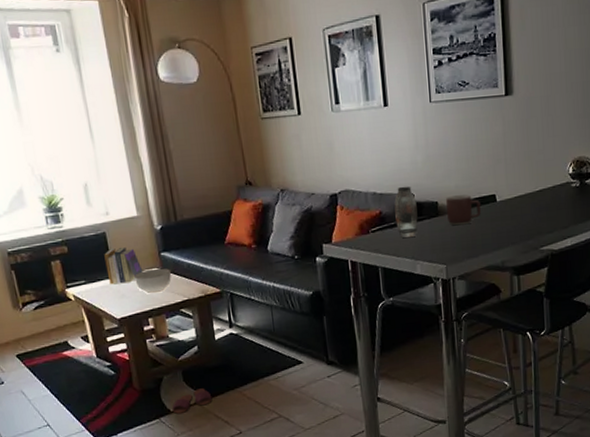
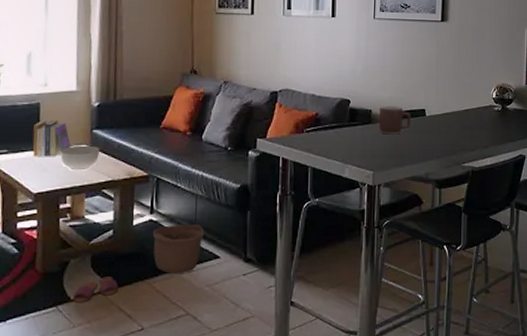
basket: none [234,334,285,381] -> present [152,225,205,274]
vase: present [394,186,418,239] -> none [330,92,352,142]

